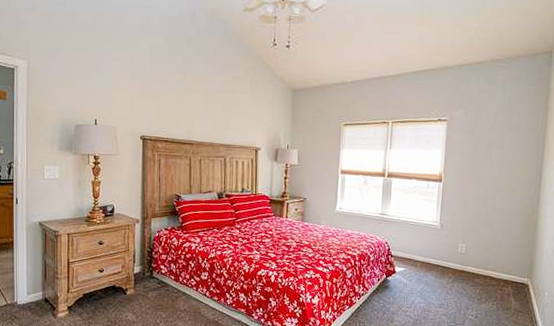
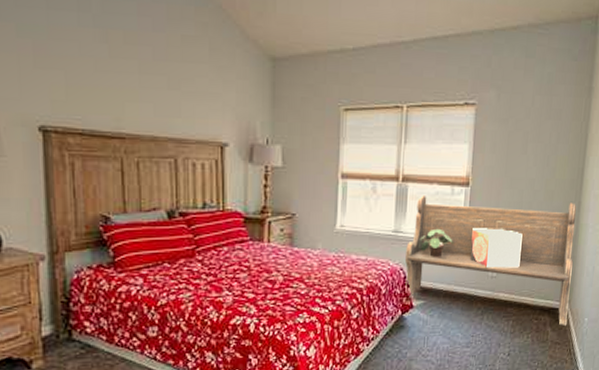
bench: none [389,187,536,298] -> present [405,194,577,326]
potted plant: none [400,213,429,236] -> present [419,228,454,258]
decorative cube: none [443,214,488,247] -> present [470,228,522,268]

